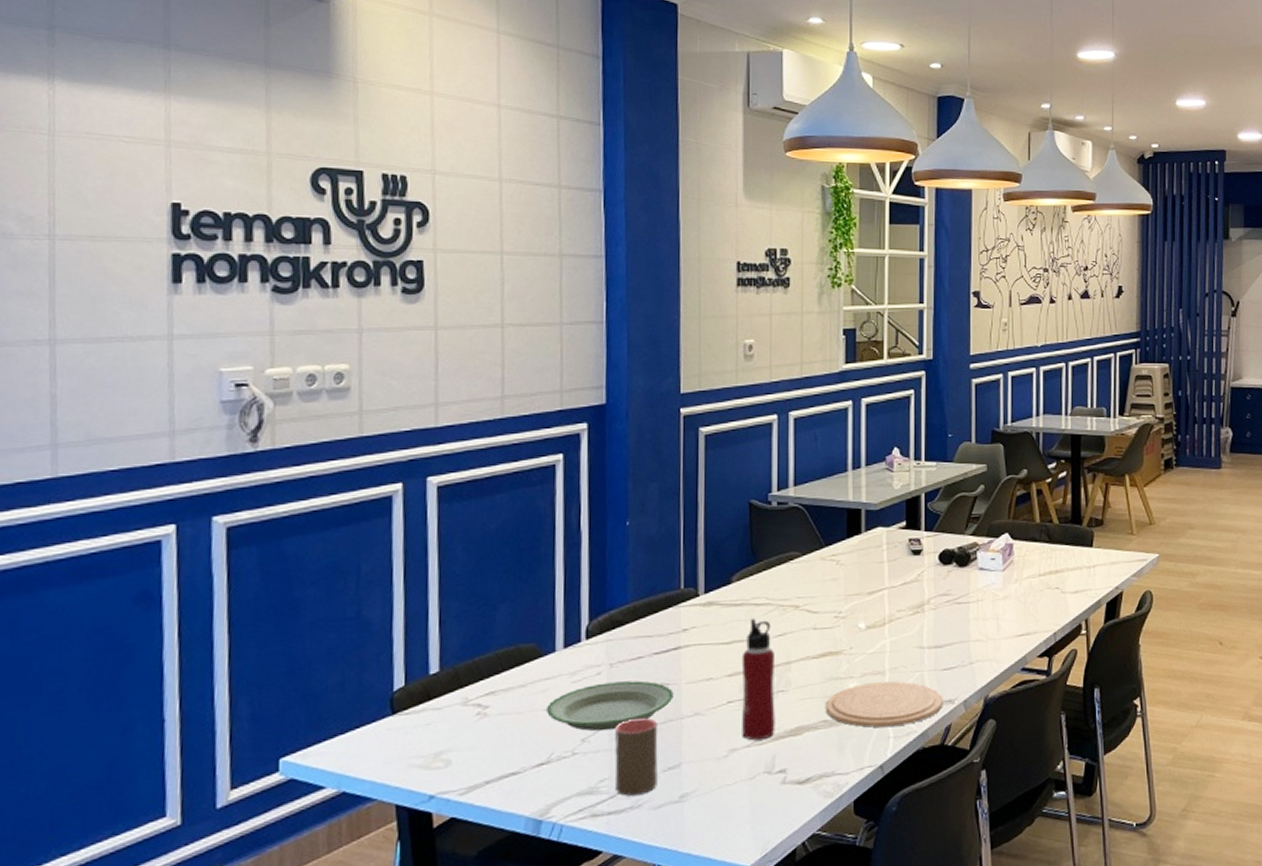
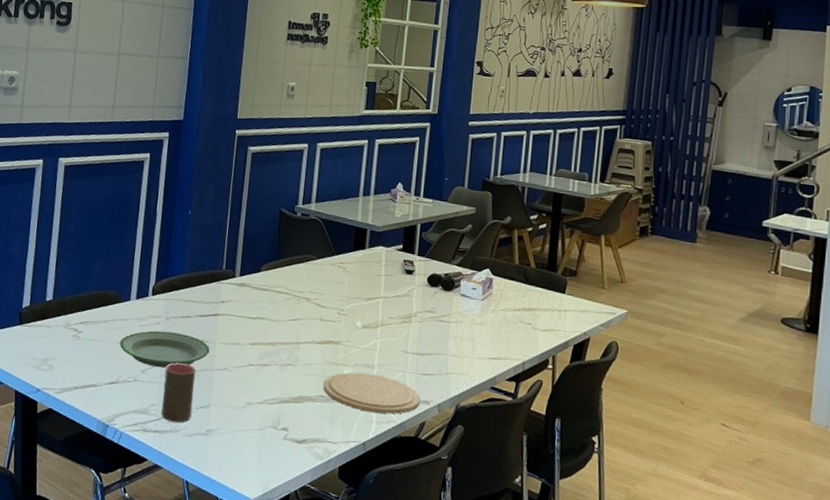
water bottle: present [741,619,775,741] -> none [257,303,288,401]

